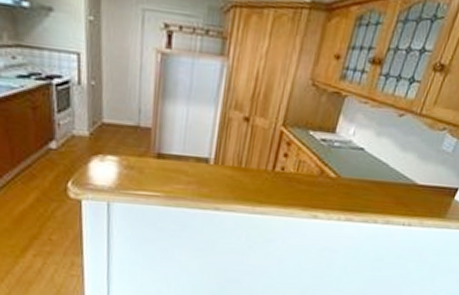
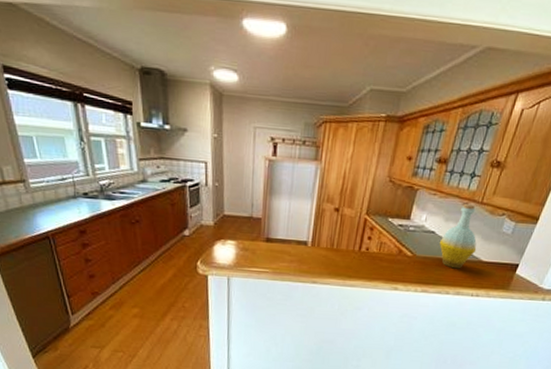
bottle: none [369,114,413,194] -> present [439,203,477,269]

